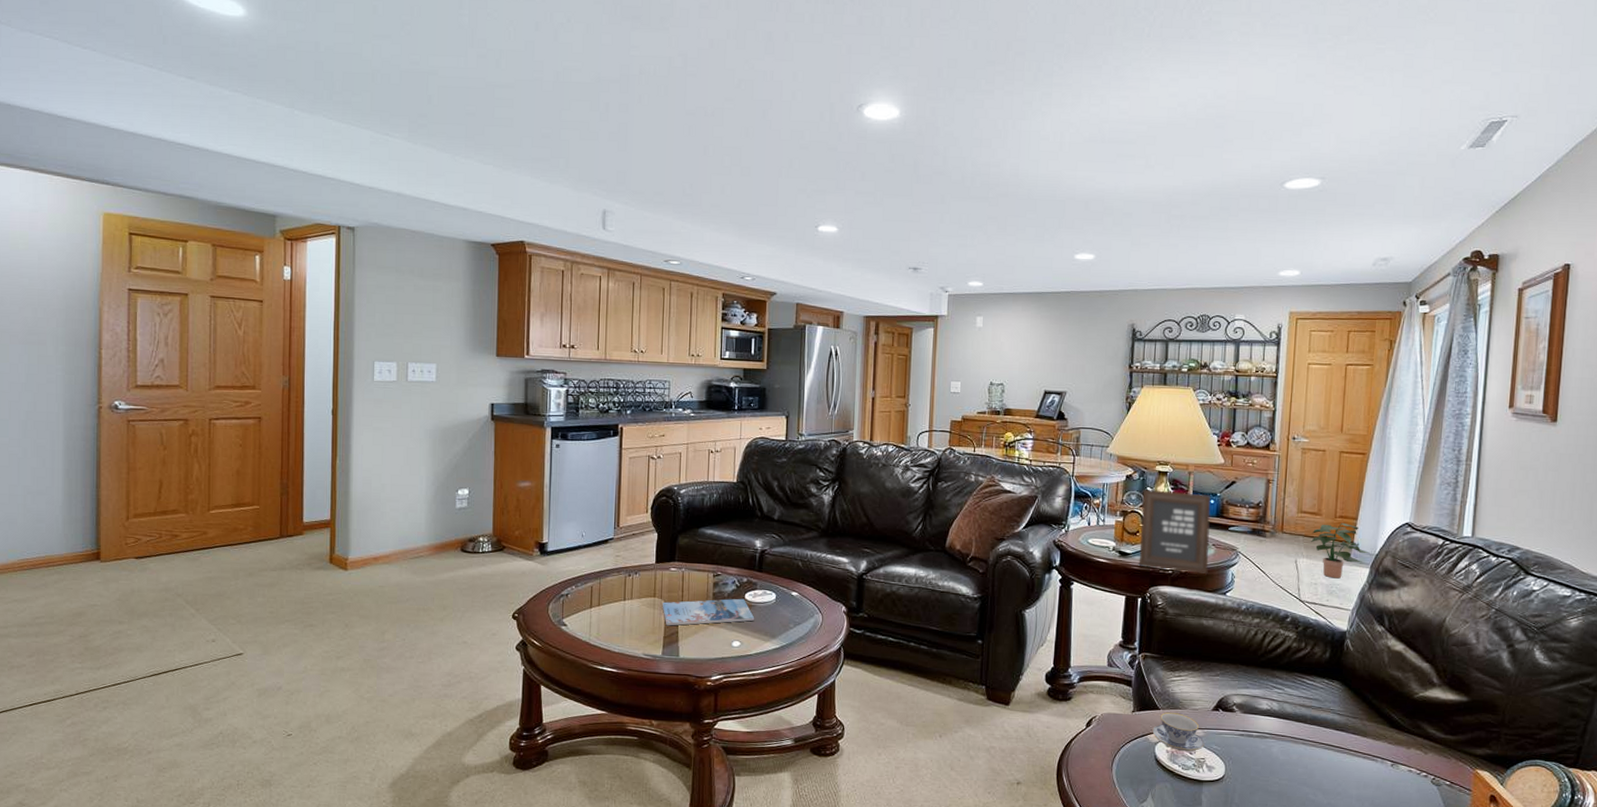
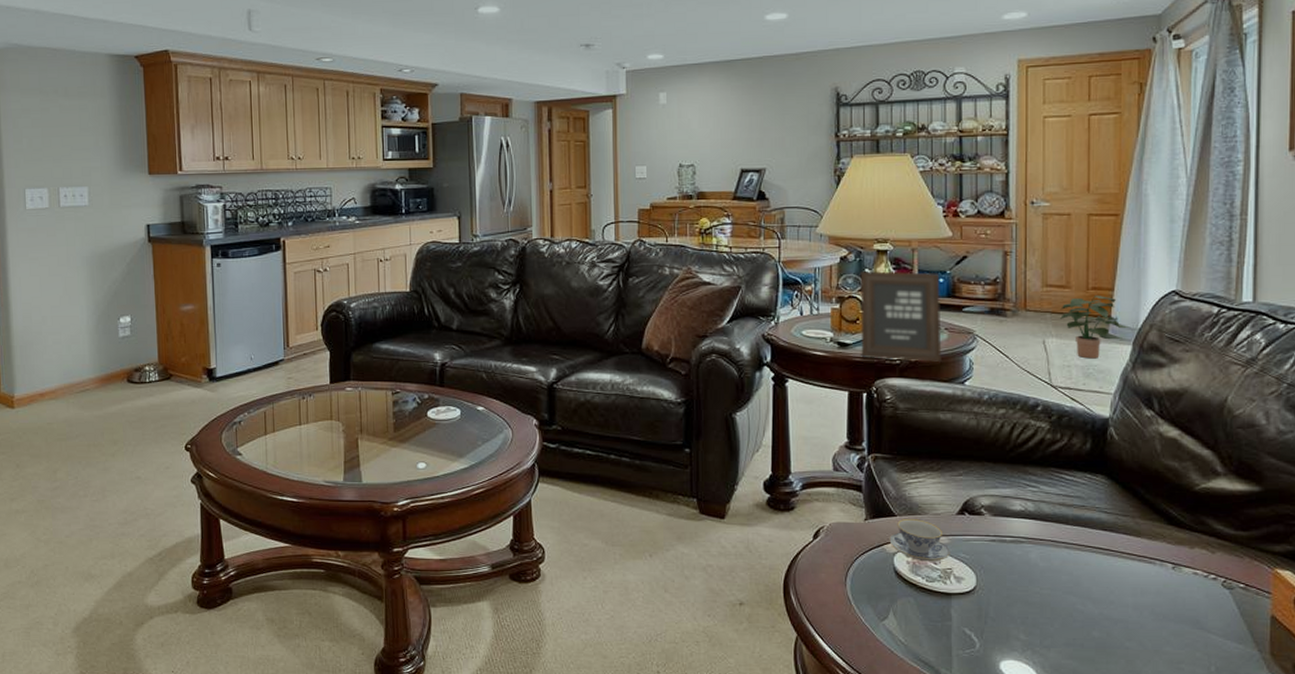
magazine: present [662,598,755,626] -> none [340,416,440,450]

